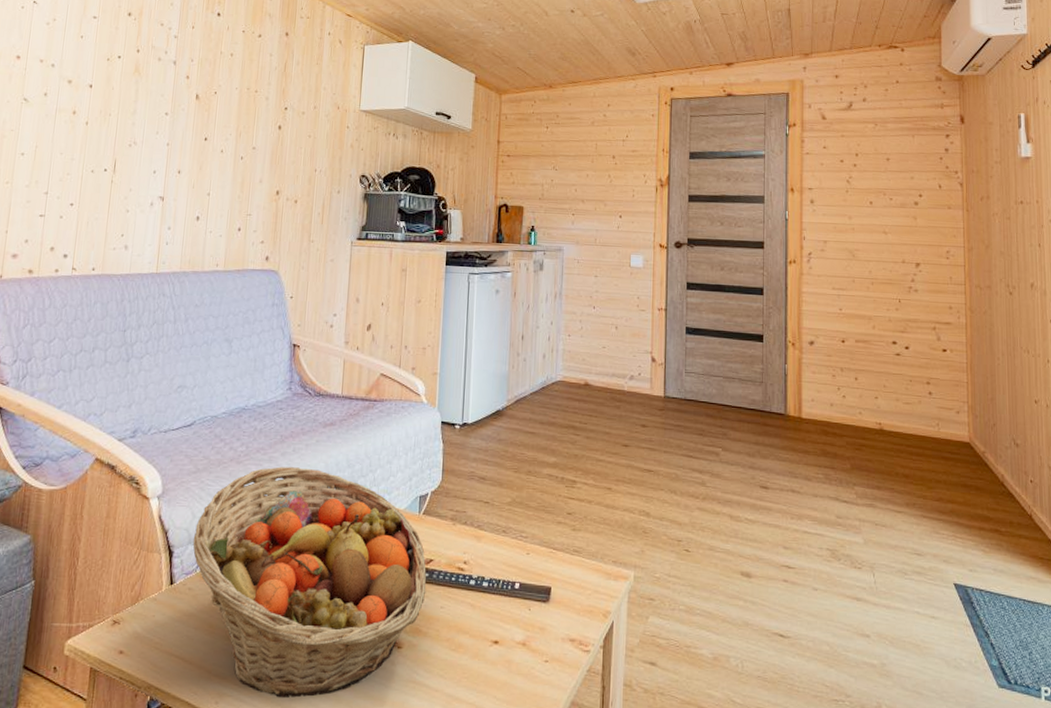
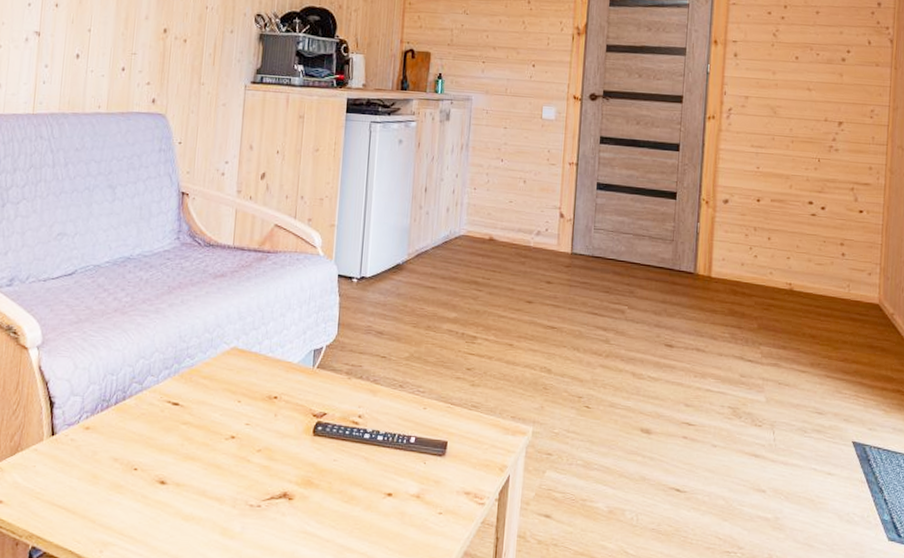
fruit basket: present [192,467,427,699] -> none [75,318,320,548]

